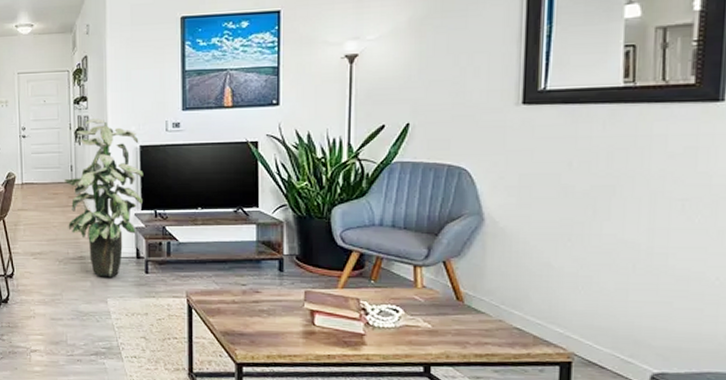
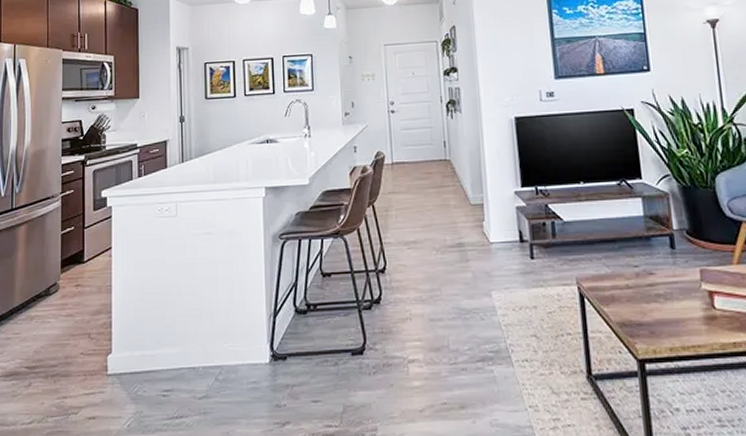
indoor plant: present [64,118,144,277] -> none [438,90,522,266]

